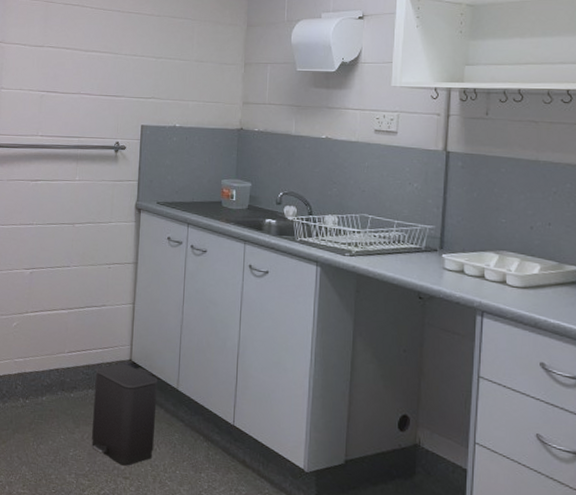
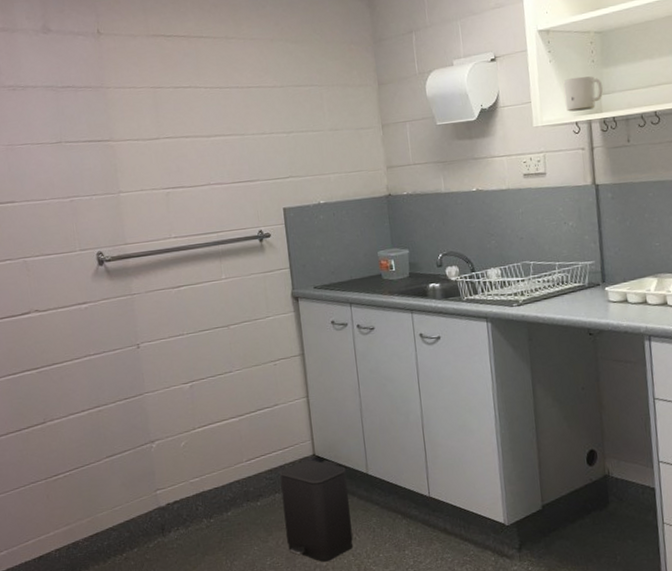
mug: none [426,45,467,78] -> present [563,76,603,112]

